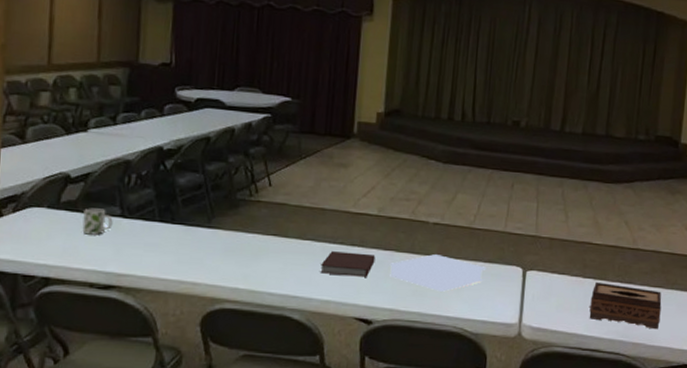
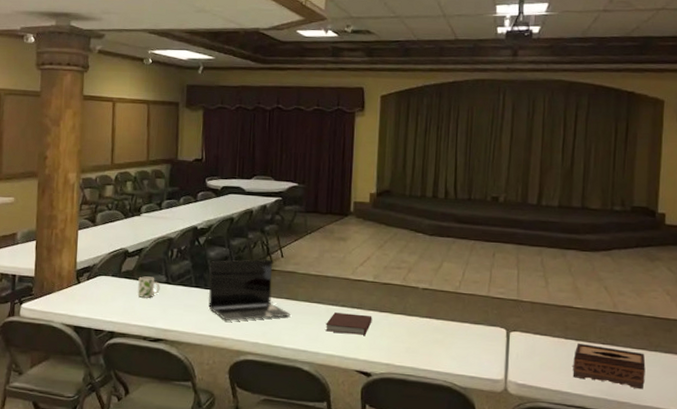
laptop: none [176,188,279,263] -> present [208,259,291,322]
paper stack: present [389,254,487,292] -> none [385,316,472,349]

